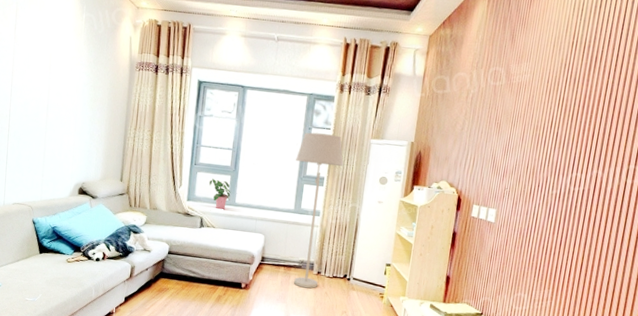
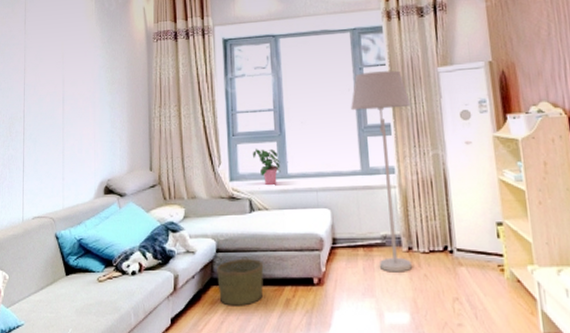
basket: none [166,260,205,296] -> present [217,256,264,306]

